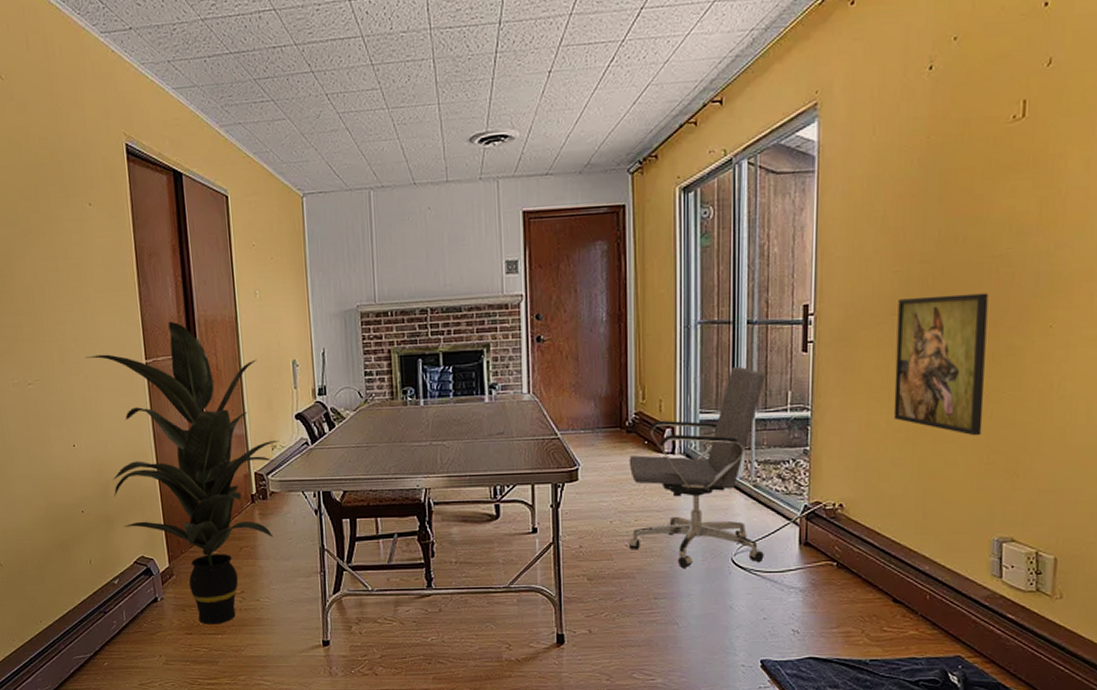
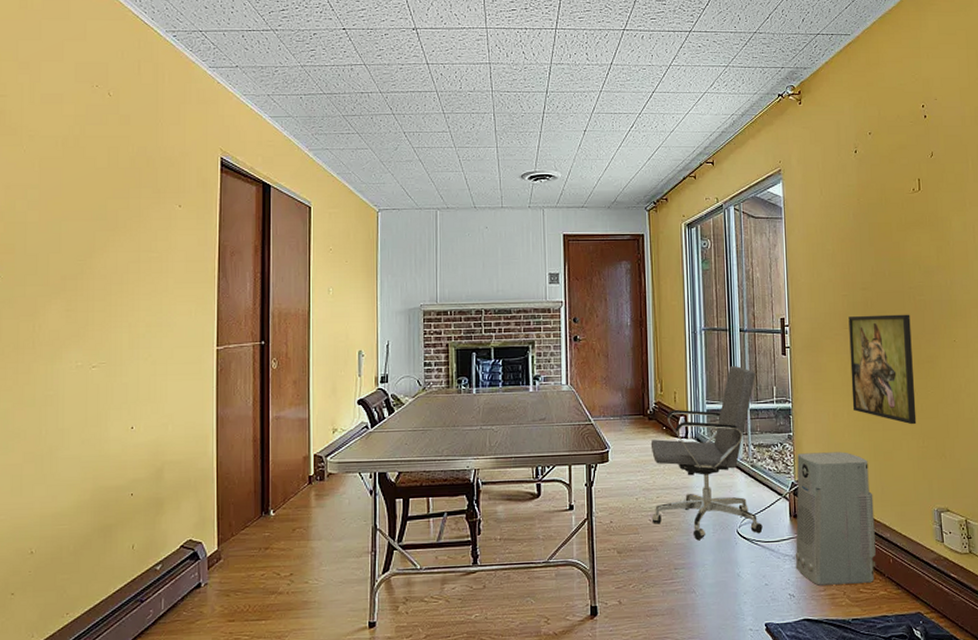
indoor plant: present [84,321,280,625] -> none [155,312,341,610]
air purifier: none [803,469,912,622] -> present [795,452,876,586]

